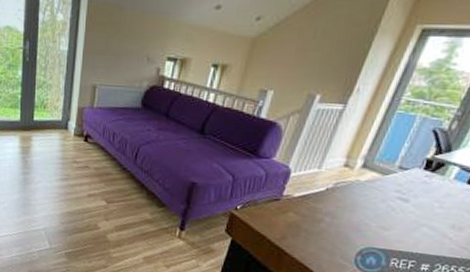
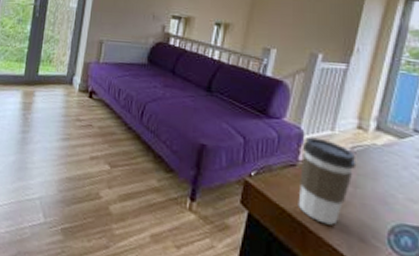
coffee cup: none [277,174,338,249] -> present [298,137,357,225]

